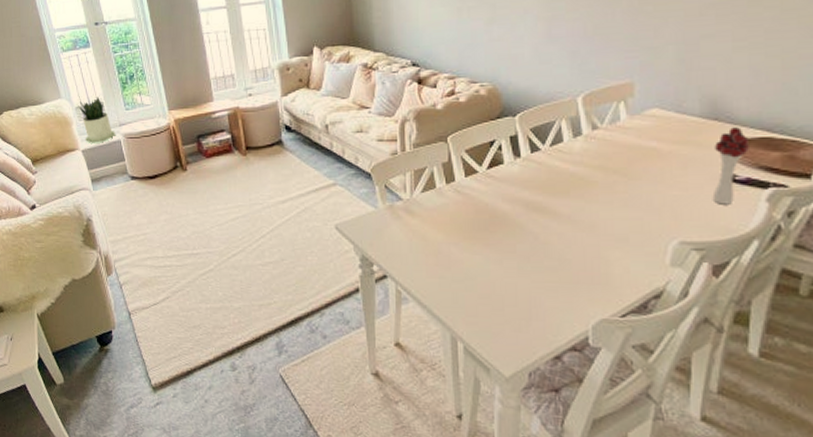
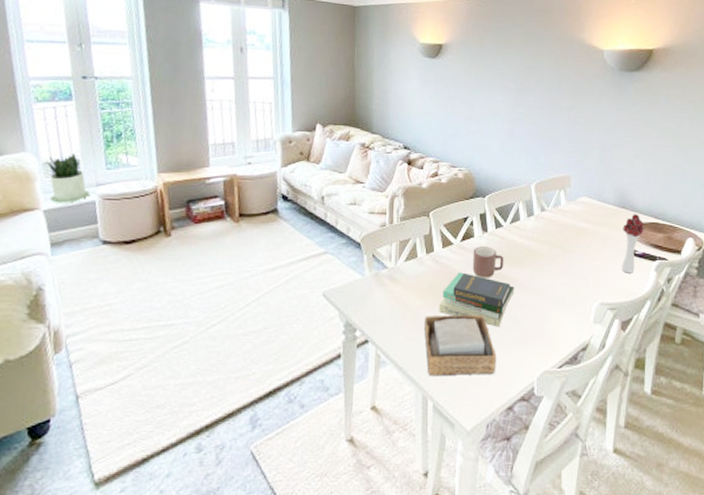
napkin holder: none [447,251,539,320] -> present [423,314,497,375]
books: none [465,204,559,266] -> present [439,272,515,326]
mug: none [503,174,544,211] -> present [472,246,504,278]

